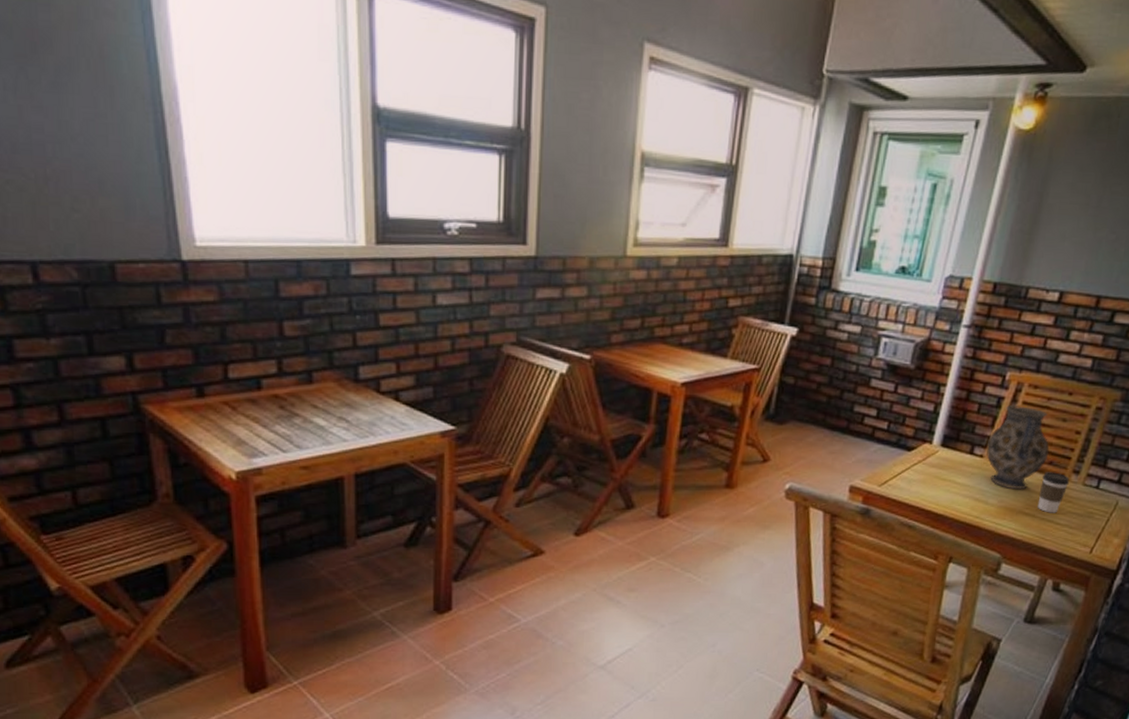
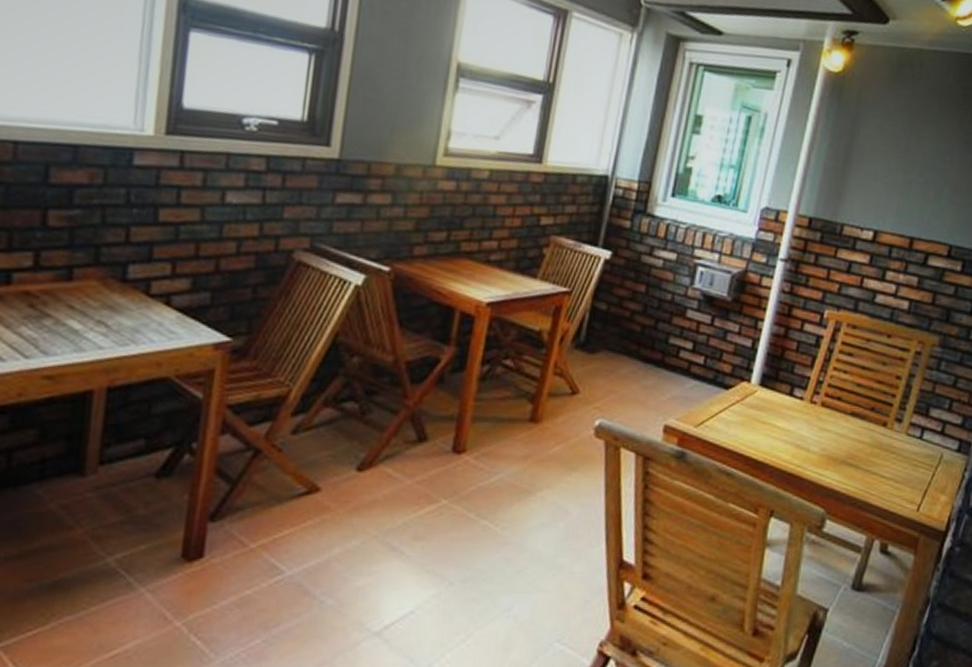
ewer: present [986,405,1050,490] -> none [806,345,871,438]
coffee cup: present [1037,472,1070,513] -> none [860,418,893,465]

